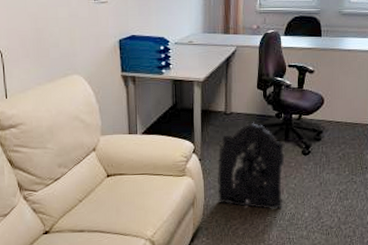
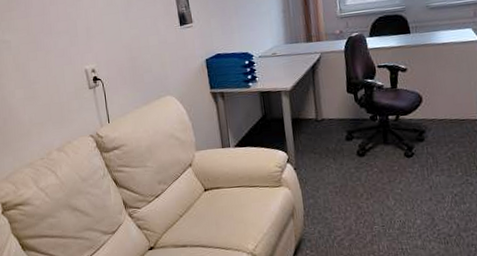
backpack: present [217,123,285,210] -> none [314,128,391,218]

